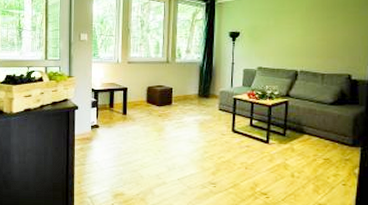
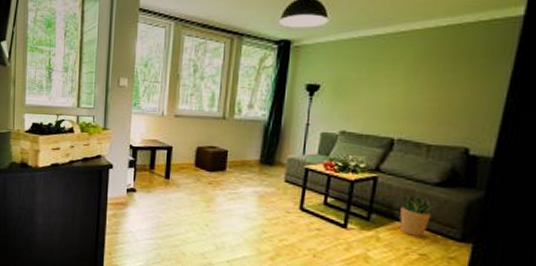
potted plant: none [303,110,334,145] -> present [397,190,438,237]

